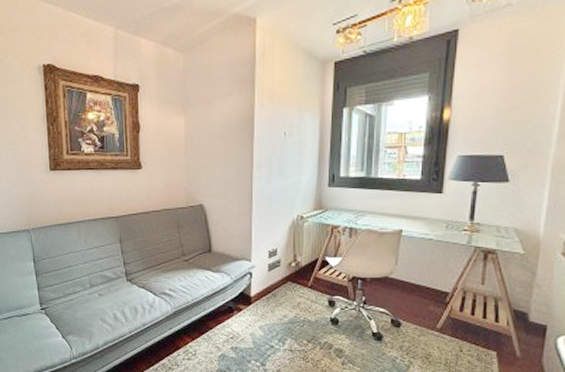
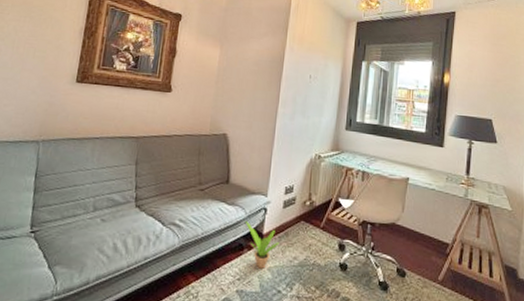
potted plant: none [231,286,268,328] -> present [244,221,280,269]

